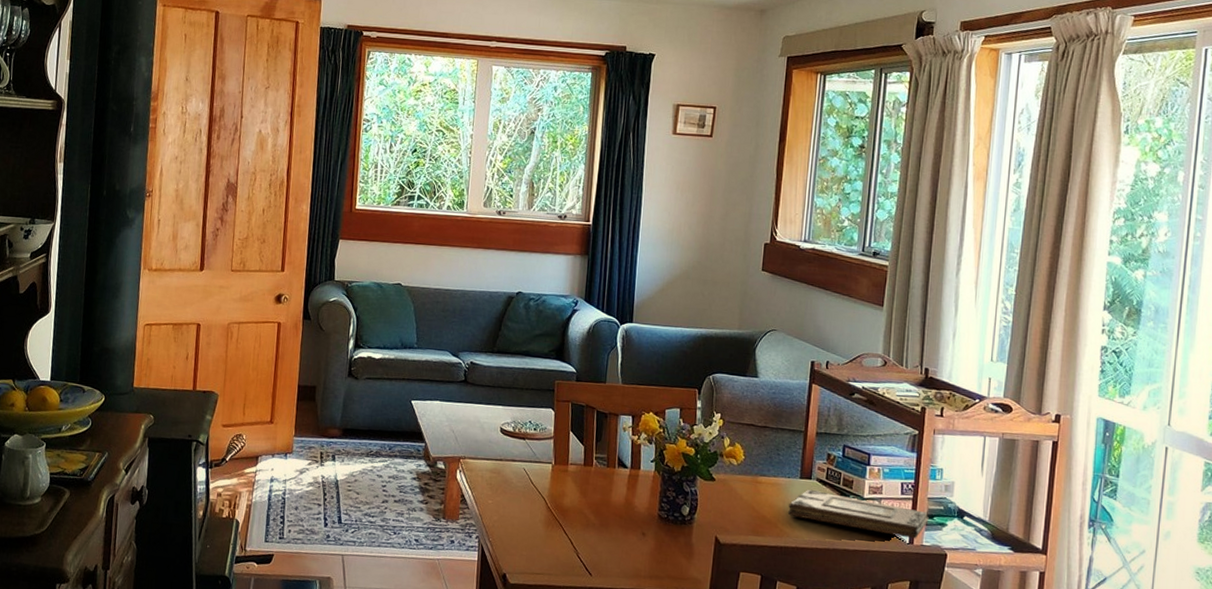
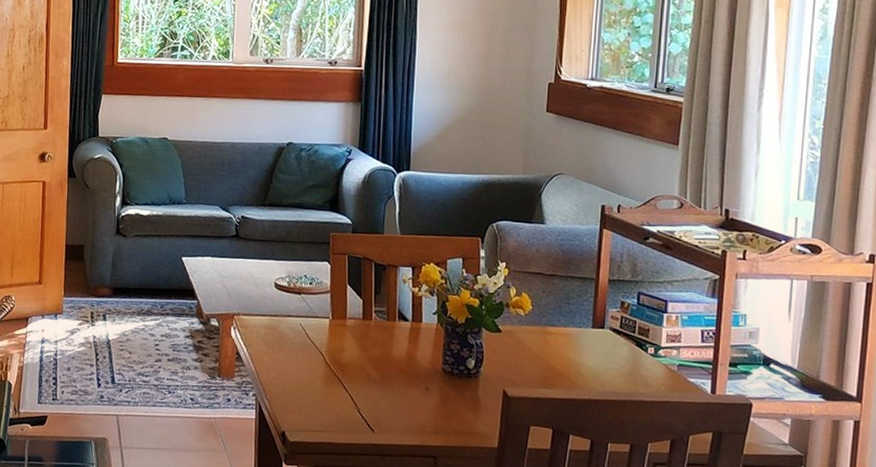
book: present [788,489,929,539] -> none [580,339,732,389]

